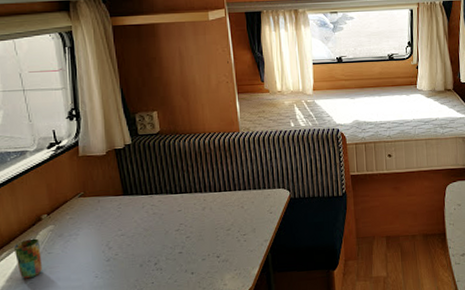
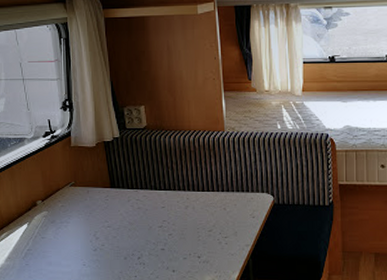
cup: present [13,238,42,279] -> none [12,222,36,260]

